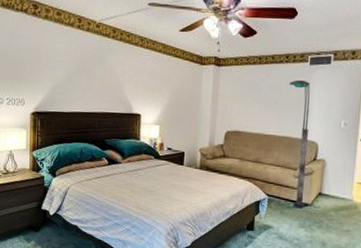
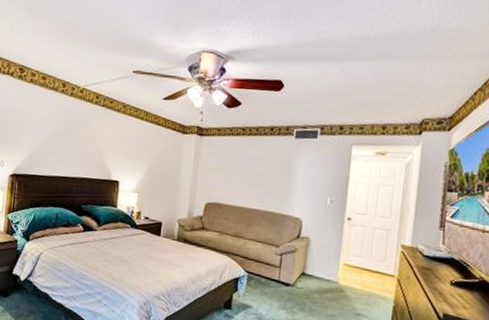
floor lamp: present [289,80,311,209] -> none [273,153,296,289]

